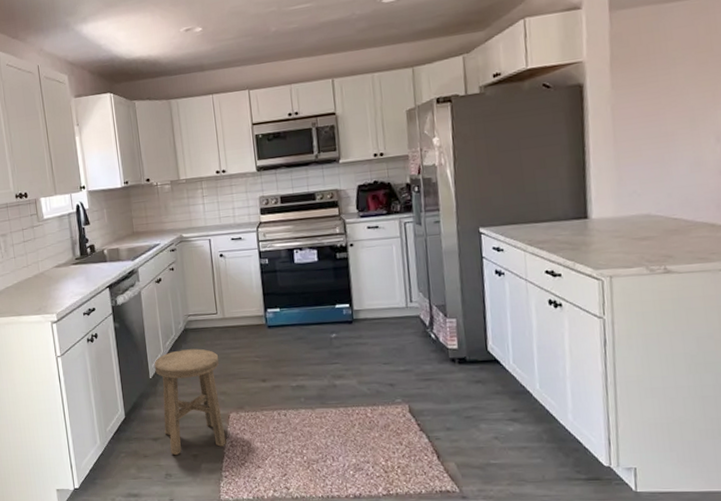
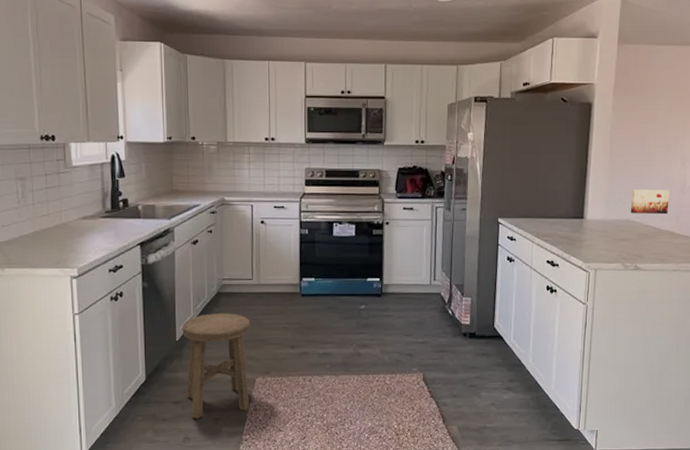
wall art: none [648,172,704,207] -> present [630,188,670,215]

